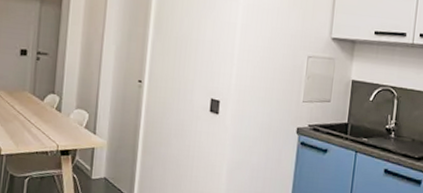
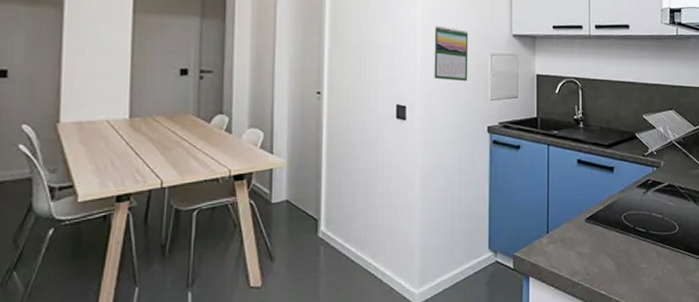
calendar: none [249,23,287,81] -> present [434,25,468,81]

